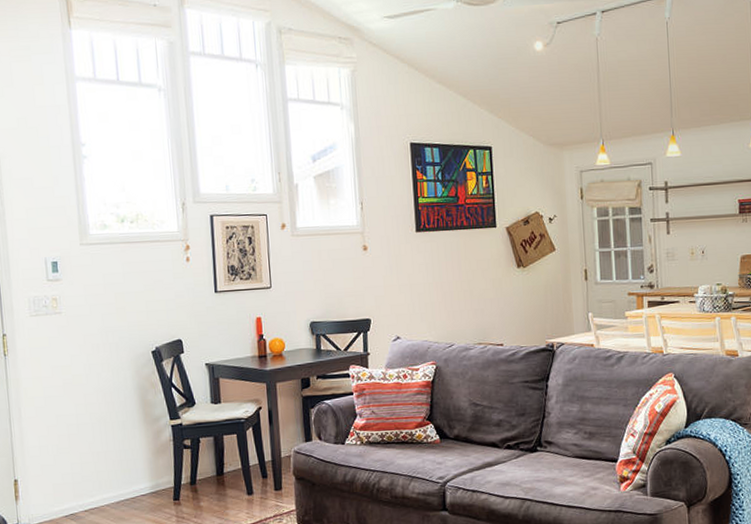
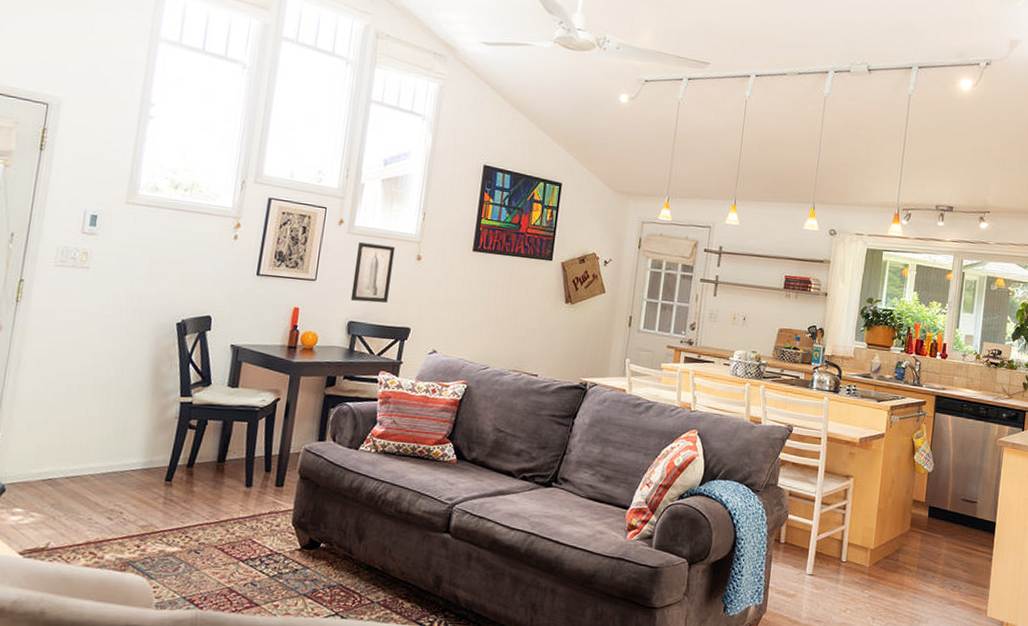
wall art: none [304,241,344,301] -> present [350,242,396,303]

